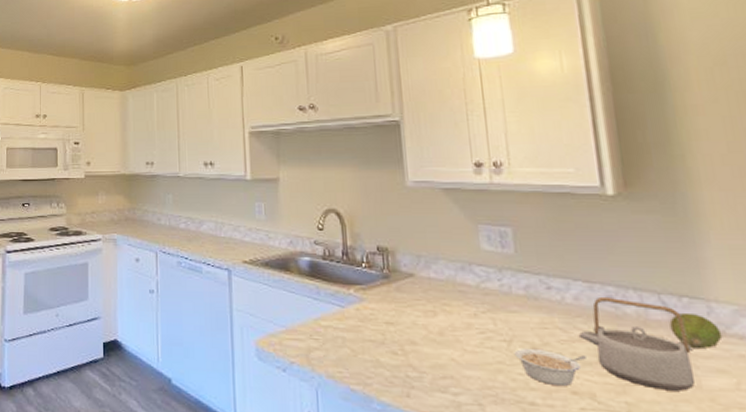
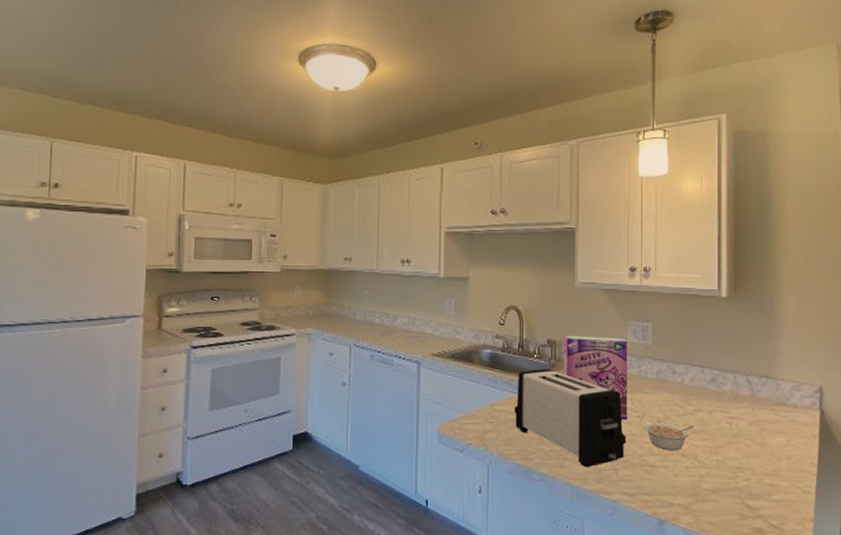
toaster: none [342,280,492,400] -> present [514,369,626,468]
cereal box: none [397,242,491,344] -> present [564,335,628,420]
teapot: present [578,296,696,391] -> none [690,378,764,449]
fruit: present [669,312,723,350] -> none [751,389,783,417]

